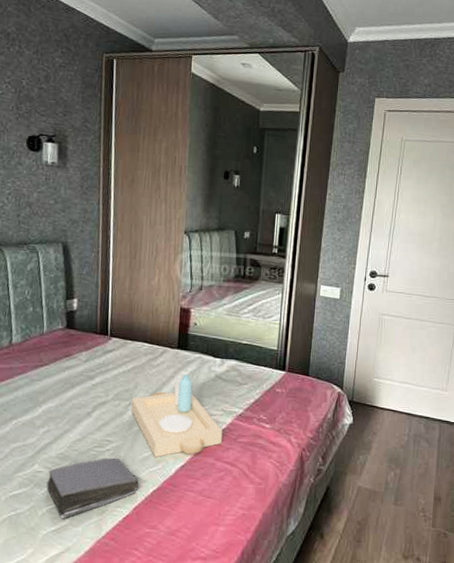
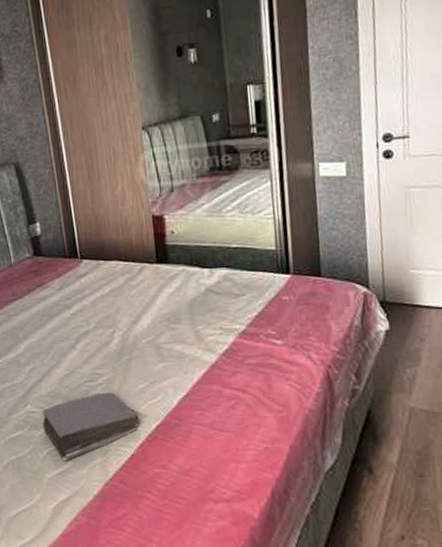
serving tray: present [130,375,223,458] -> none [115,292,227,389]

